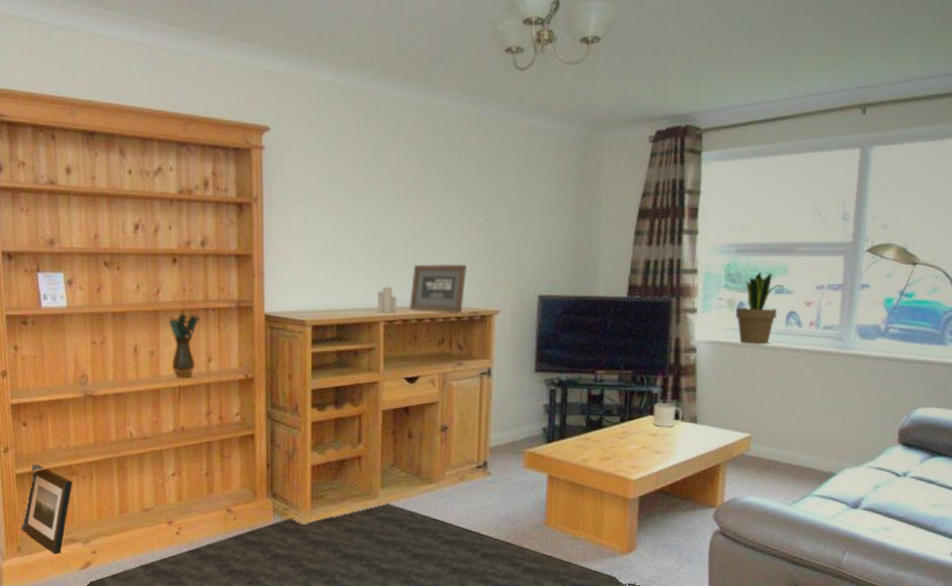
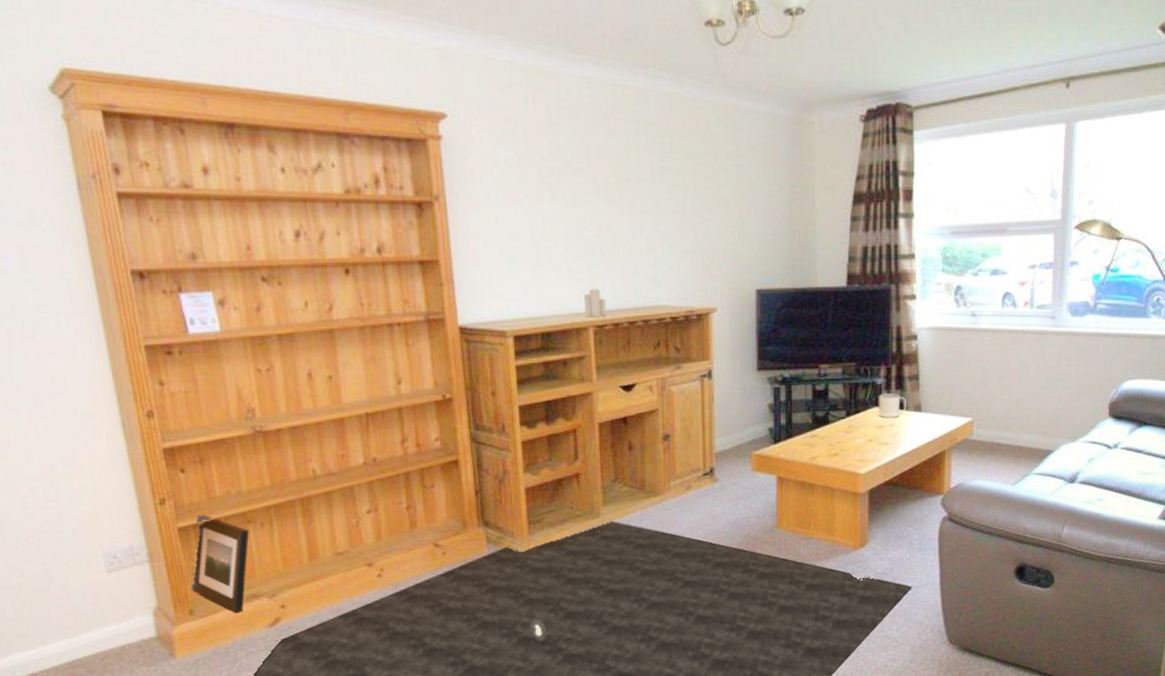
vase: present [169,310,200,379] -> none [347,328,385,405]
picture frame: present [409,264,467,314] -> none [620,260,679,314]
potted plant: present [735,272,785,345] -> none [953,253,999,329]

